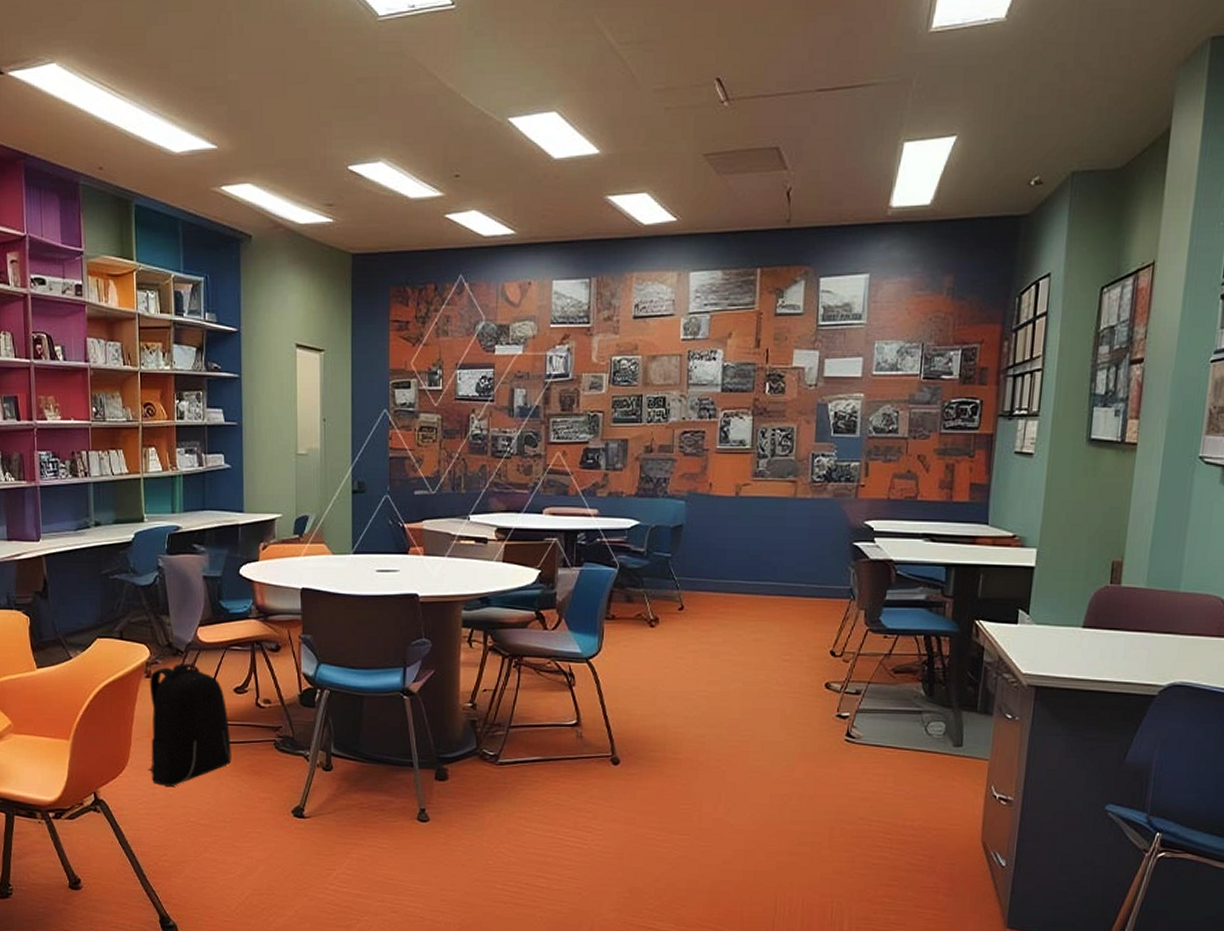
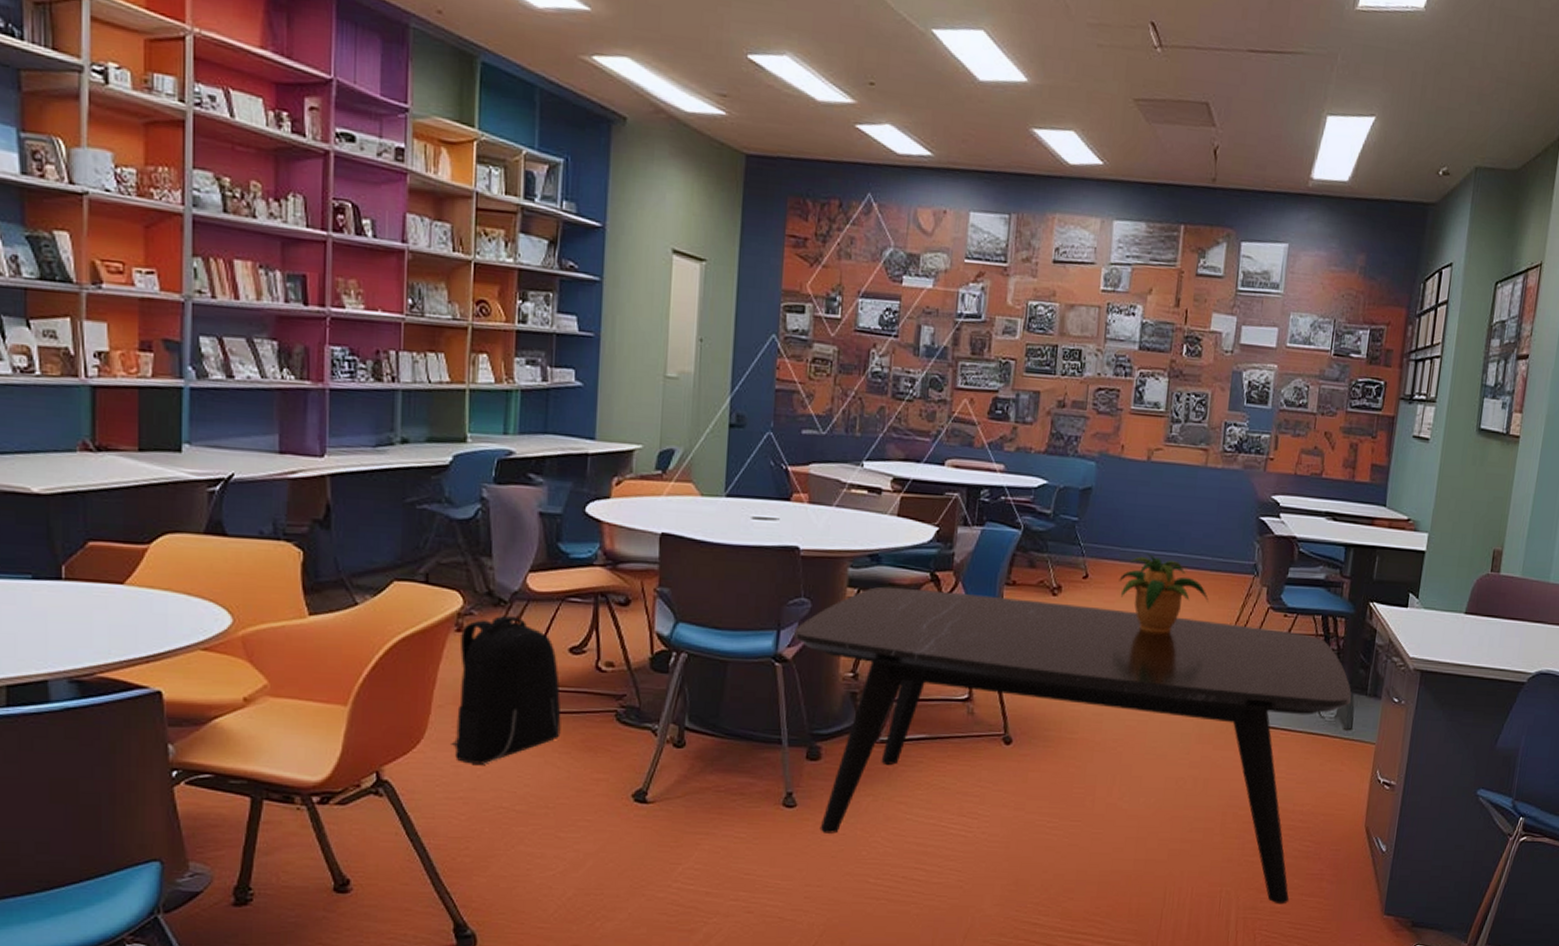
dining table: none [418,625,960,916] -> present [794,586,1352,905]
potted plant: none [713,582,804,658] -> present [1118,552,1208,633]

